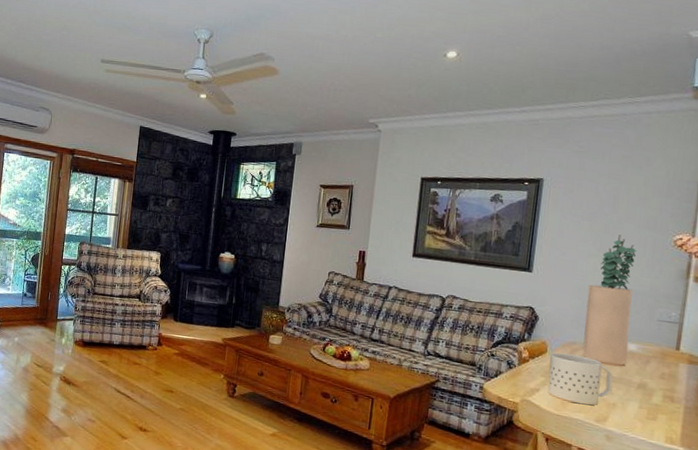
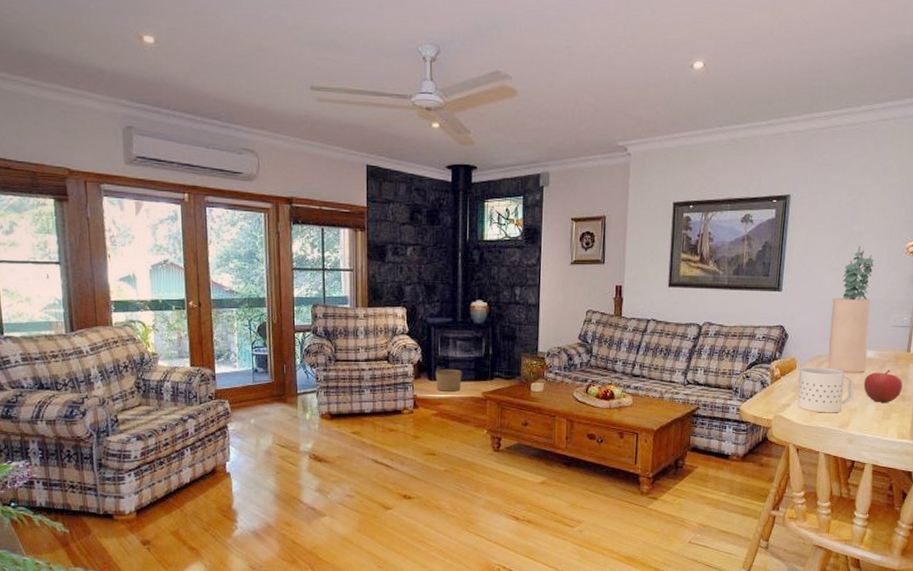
basket: none [180,310,206,335] -> present [435,367,462,392]
fruit: none [624,366,671,402] -> present [863,370,903,403]

